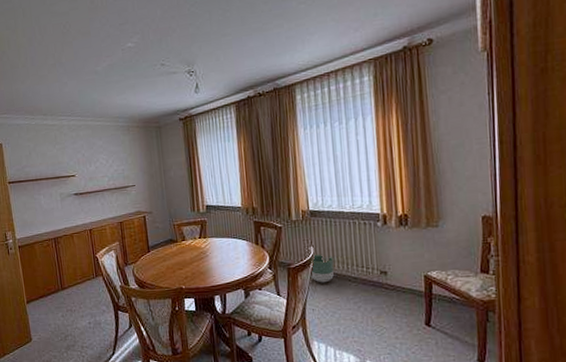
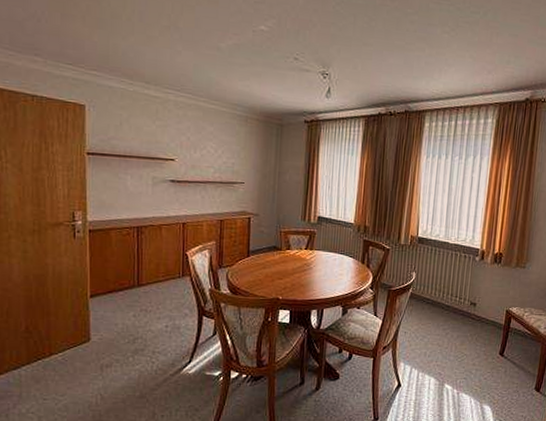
planter: present [309,254,335,283] -> none [408,279,432,308]

